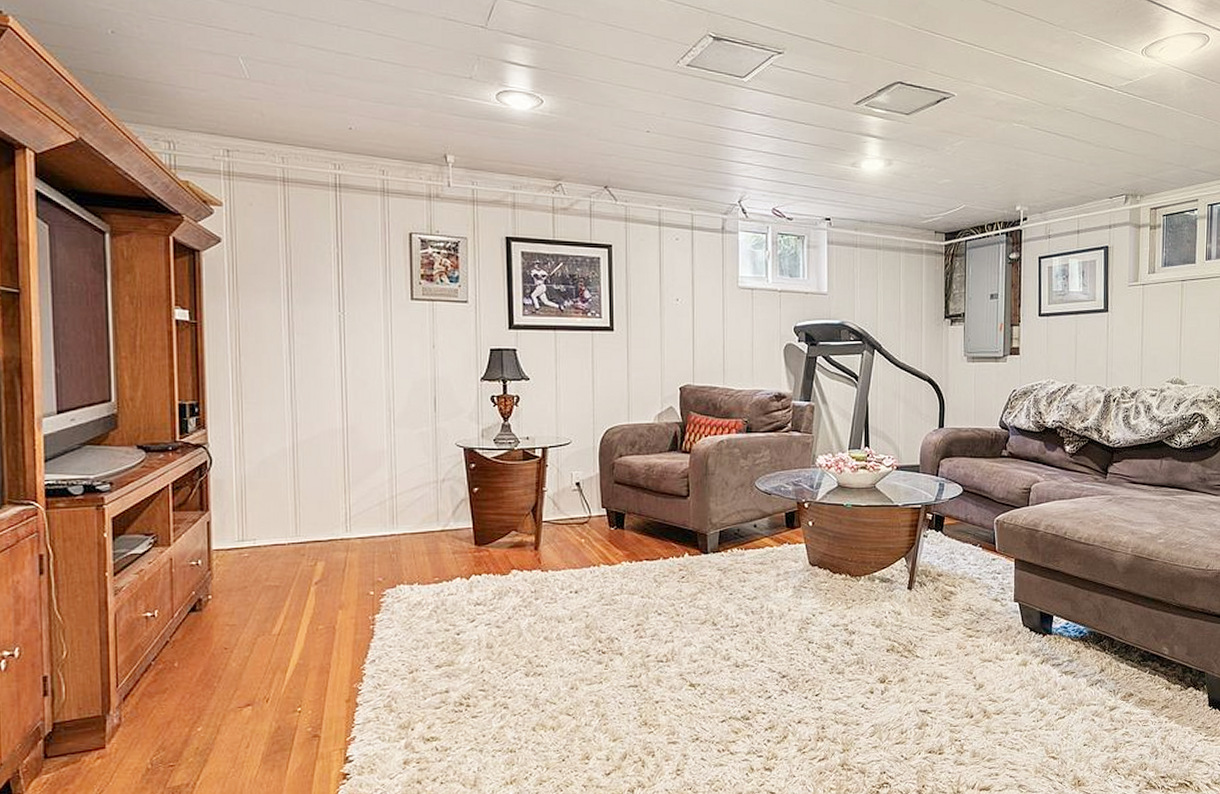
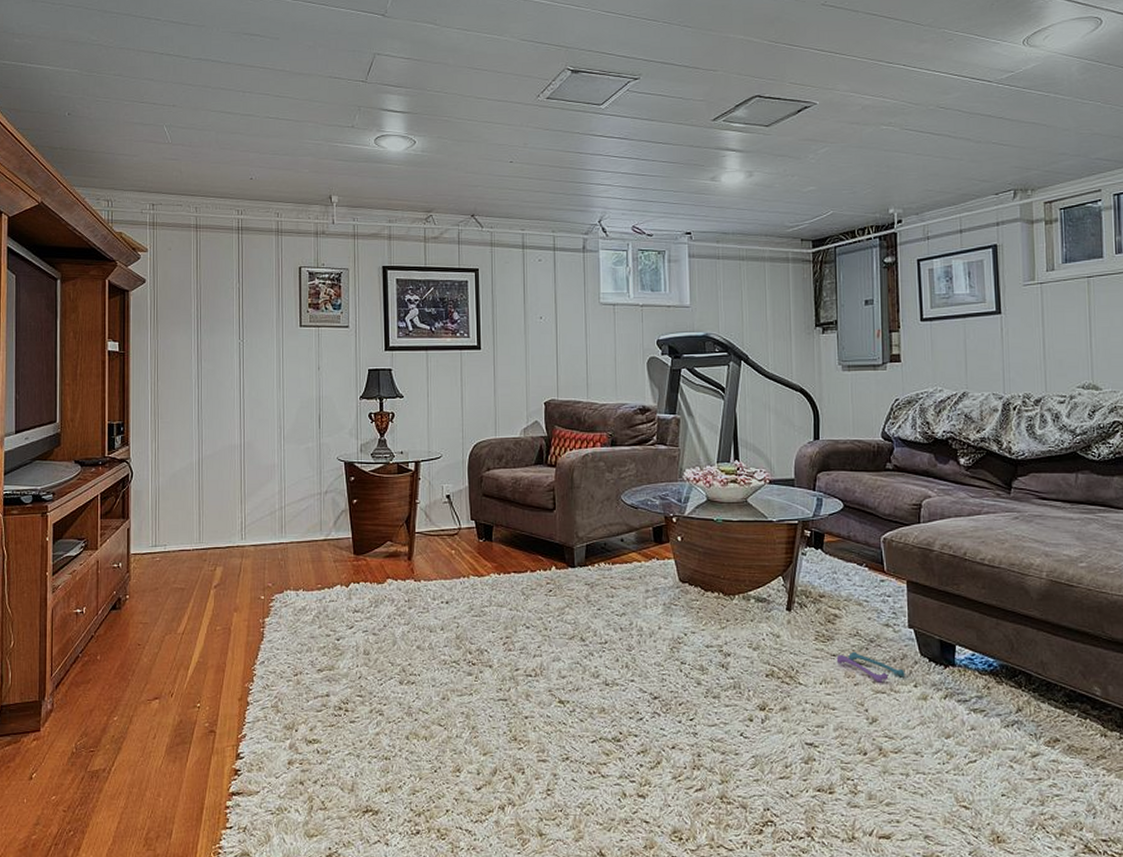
dog toy: none [950,625,1009,652] -> present [836,651,905,683]

